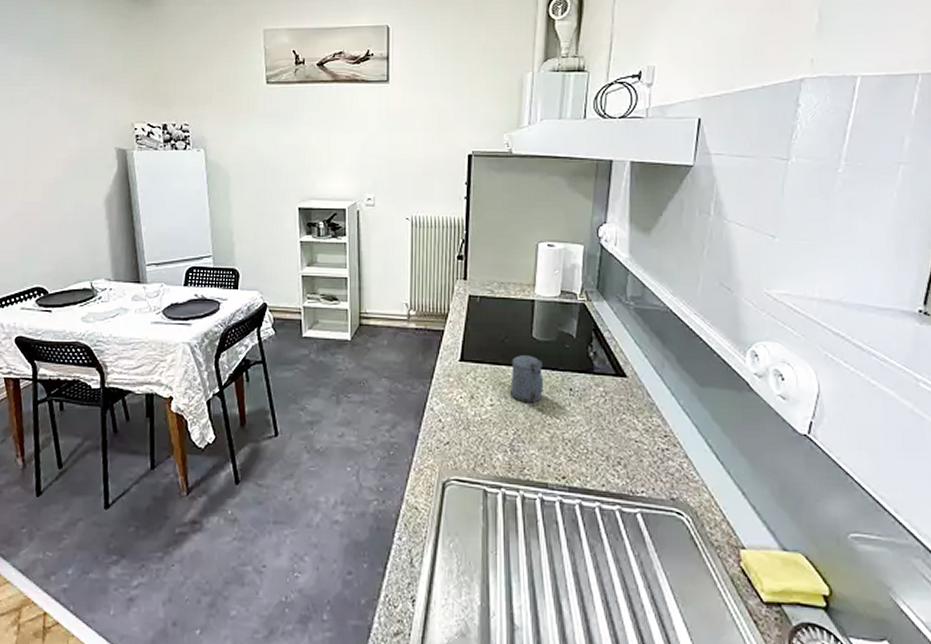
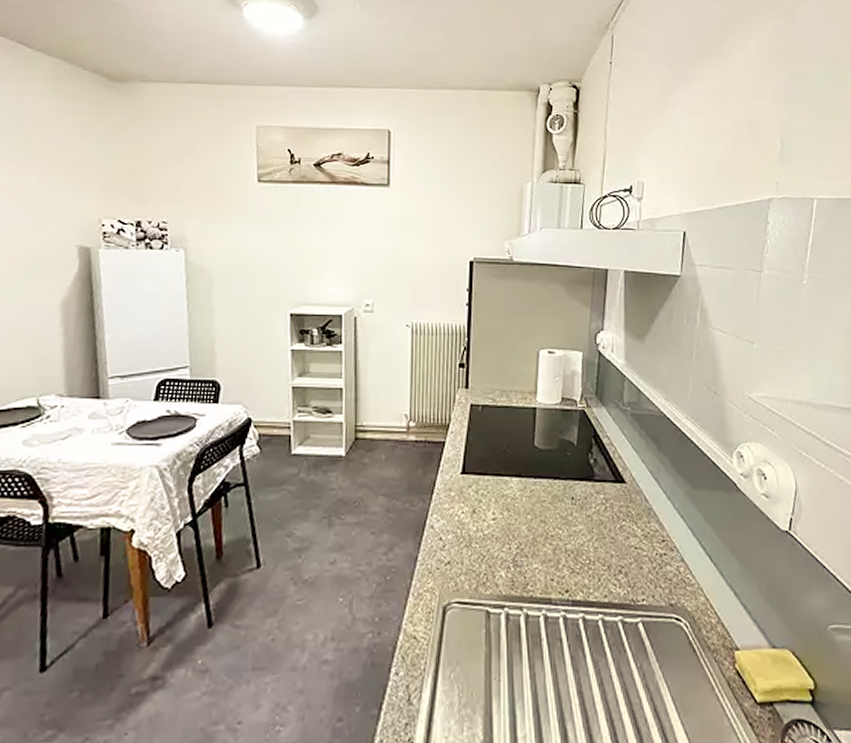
beer stein: present [509,355,544,403] -> none [512,465,547,515]

